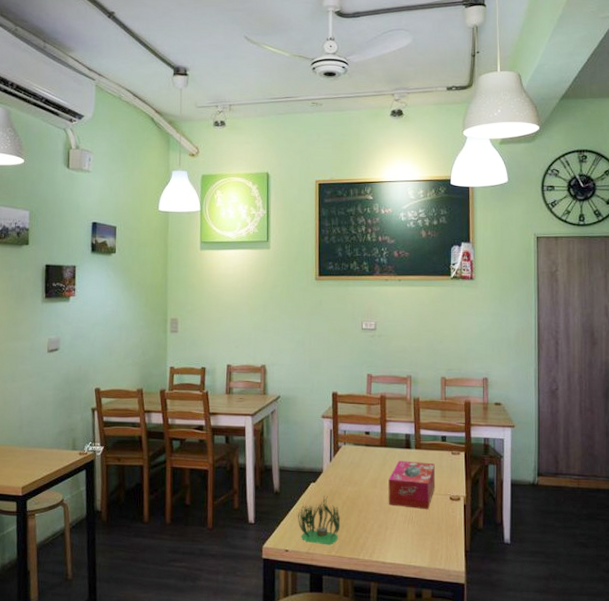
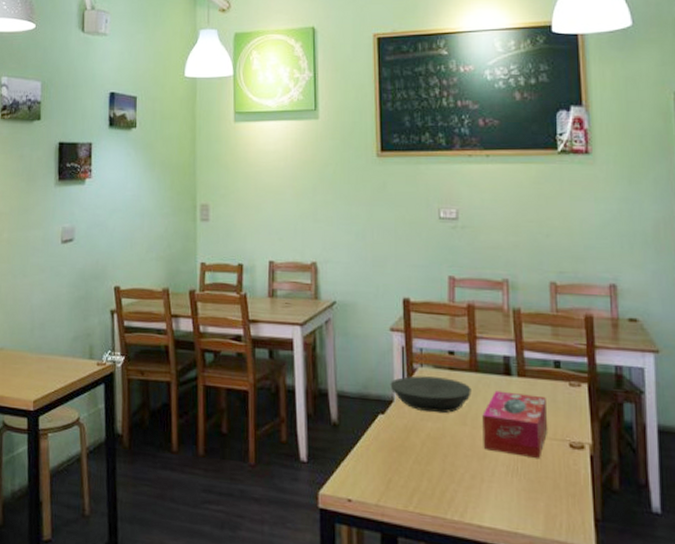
succulent plant: present [297,495,341,546] -> none [362,431,419,498]
plate: none [320,452,381,480] -> present [390,375,471,414]

